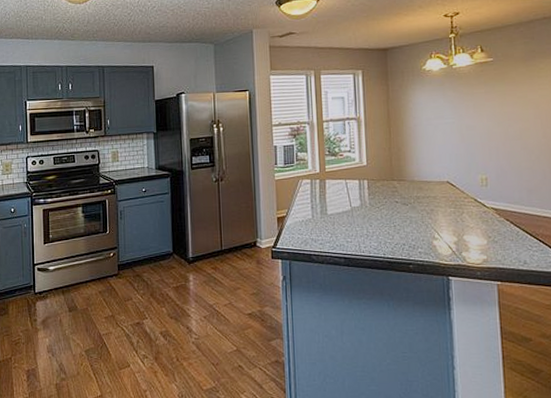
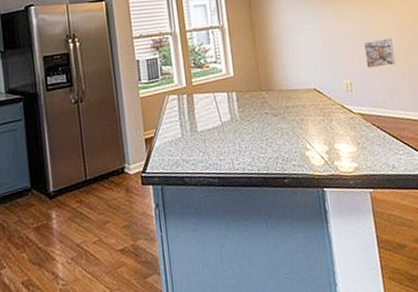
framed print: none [504,136,536,165] -> present [364,38,395,68]

